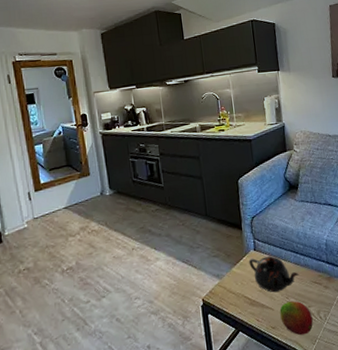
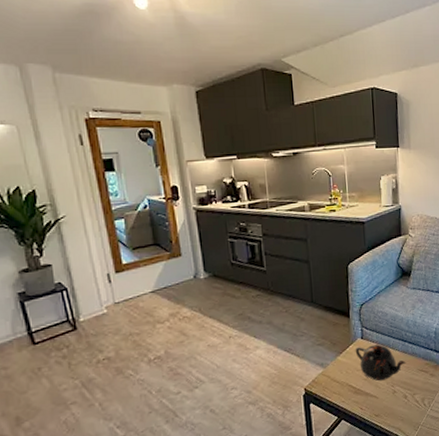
fruit: present [279,301,313,336] -> none [384,389,417,423]

